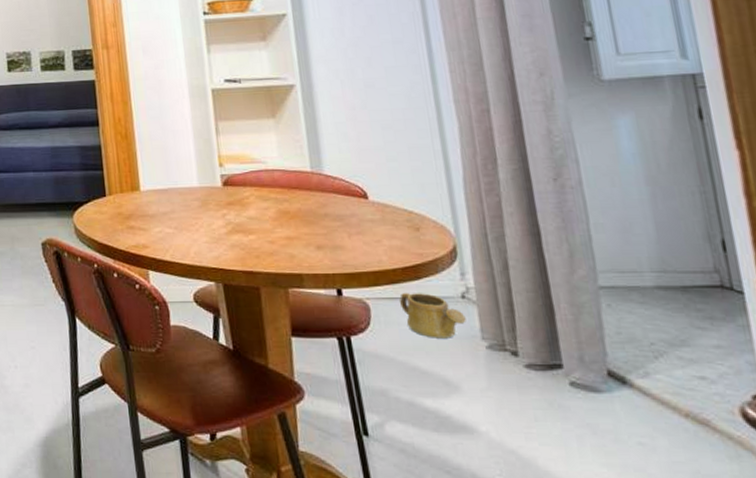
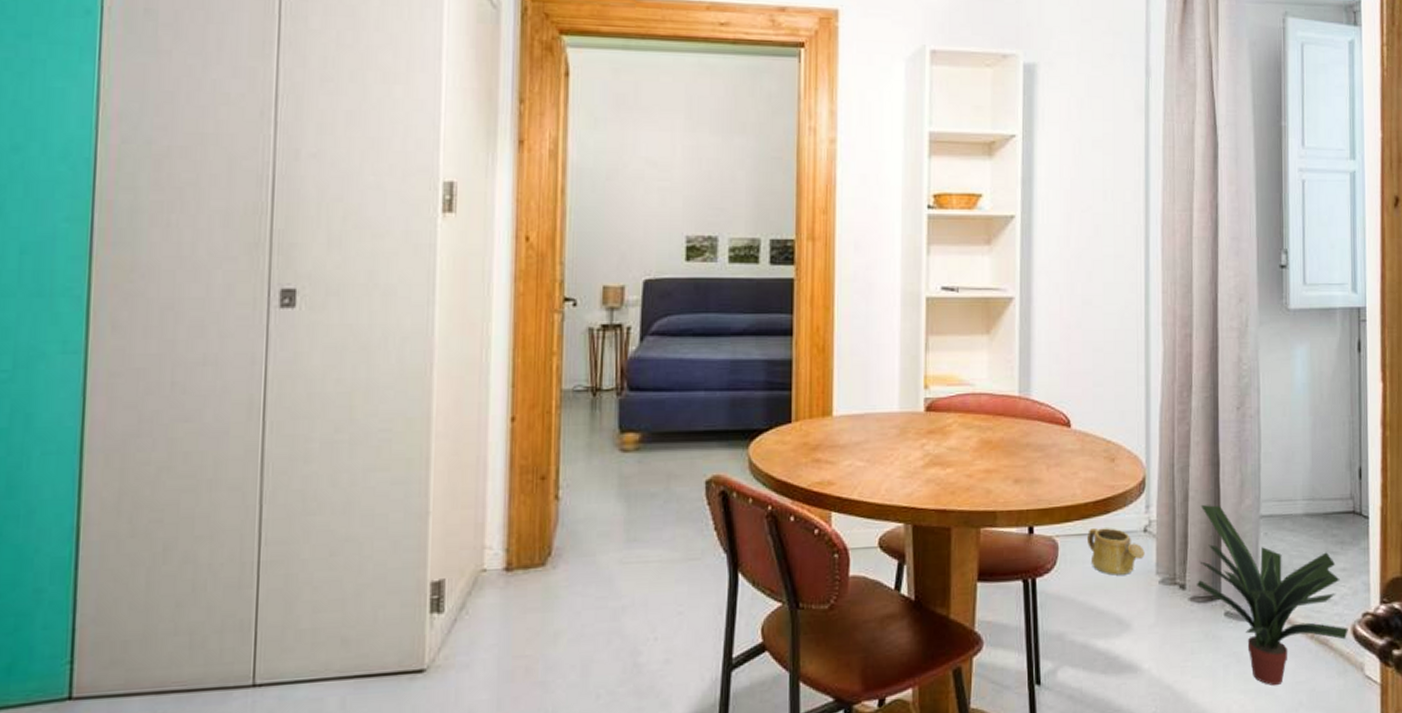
potted plant: none [524,273,736,462] -> present [1197,504,1348,685]

